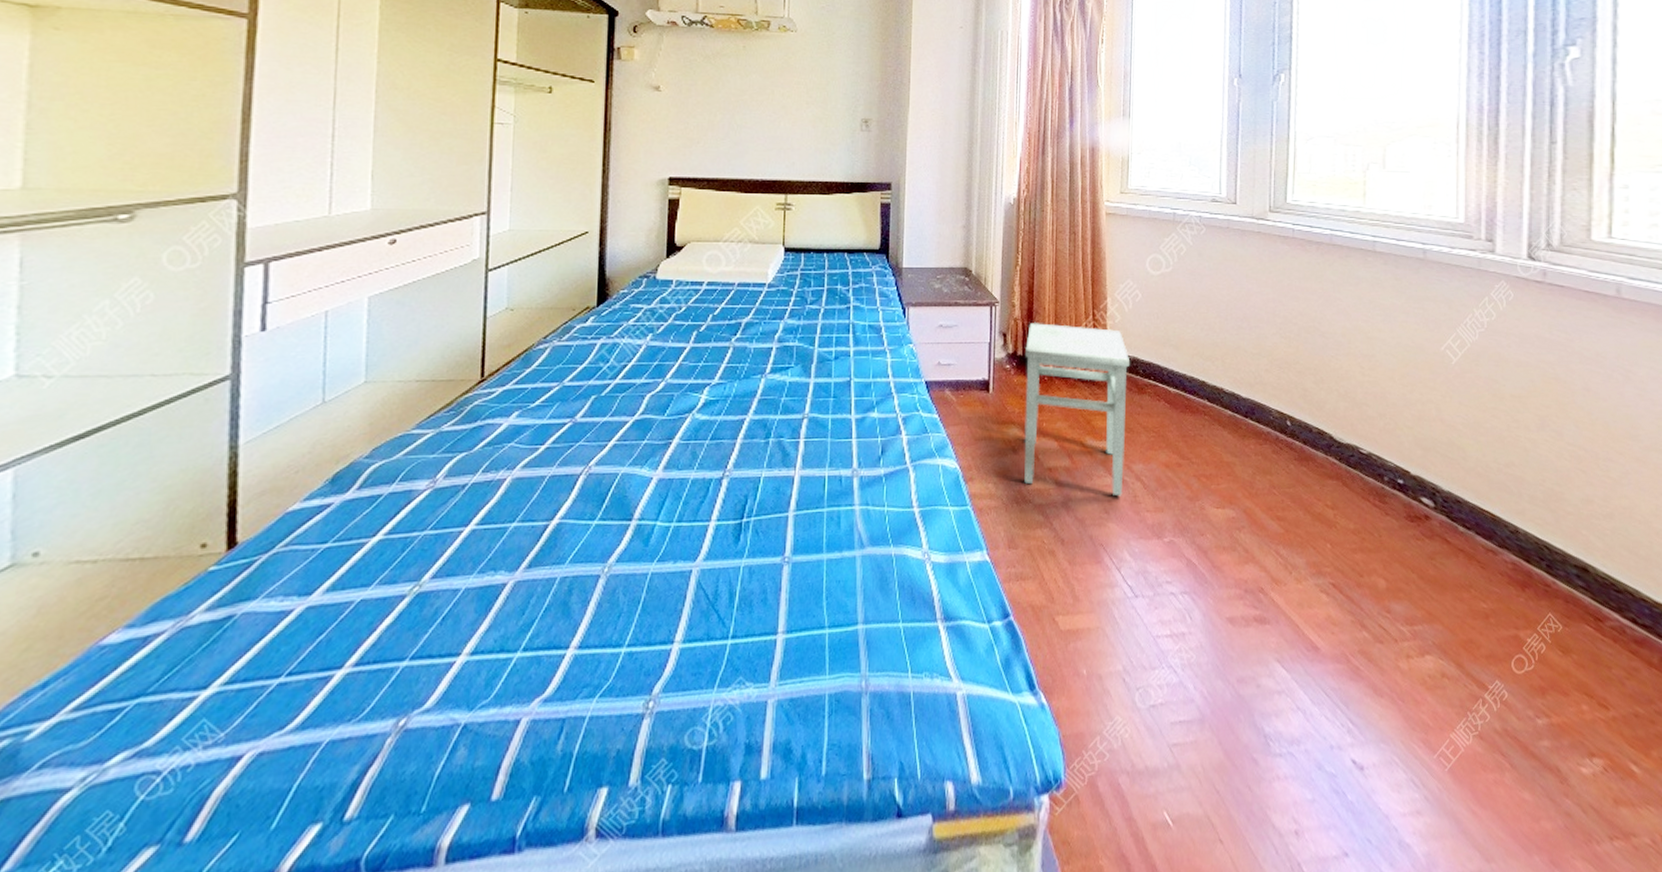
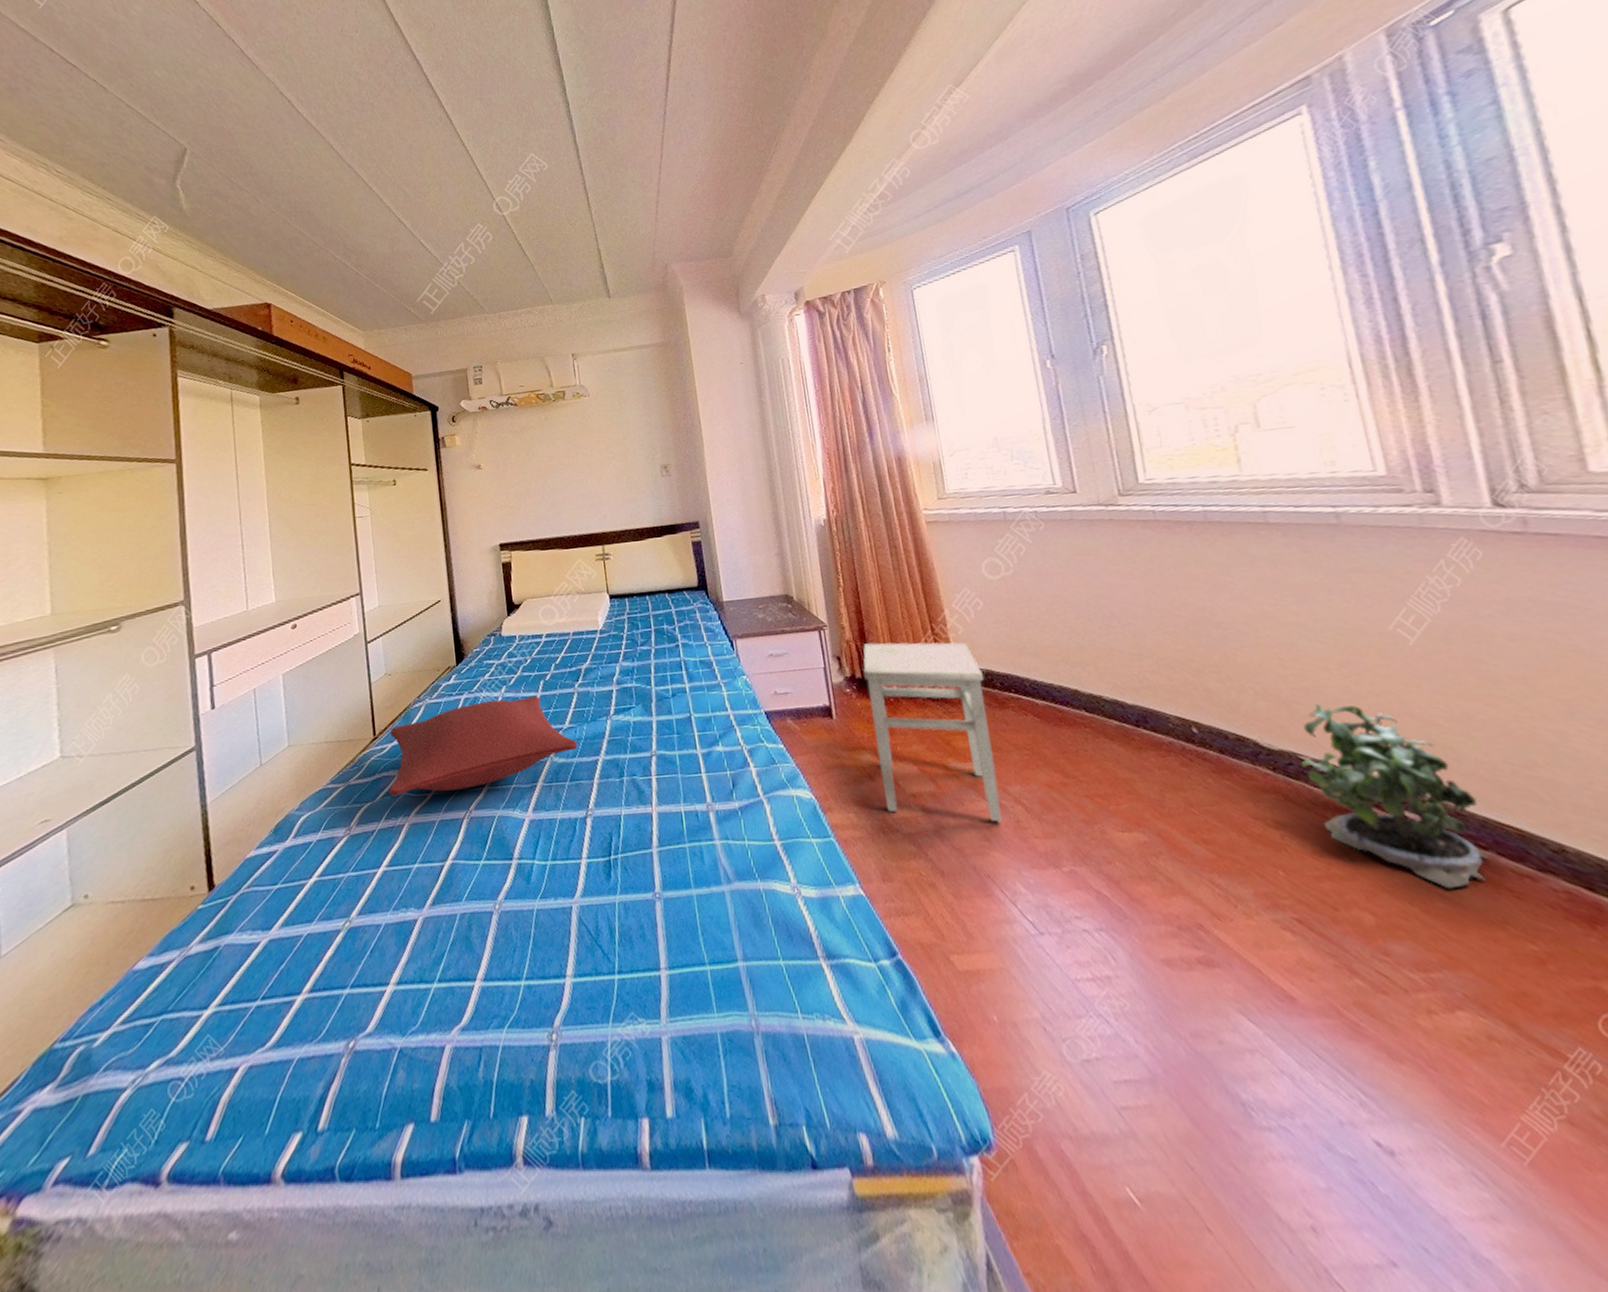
pillow: none [491,347,725,447] -> present [388,695,578,797]
potted plant: none [1360,407,1471,560] -> present [1300,704,1491,889]

